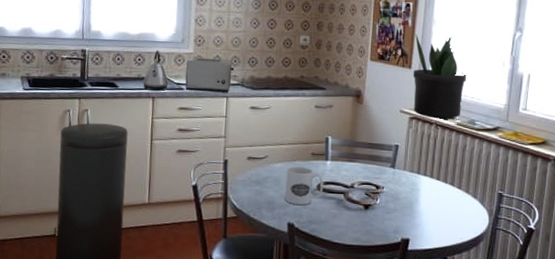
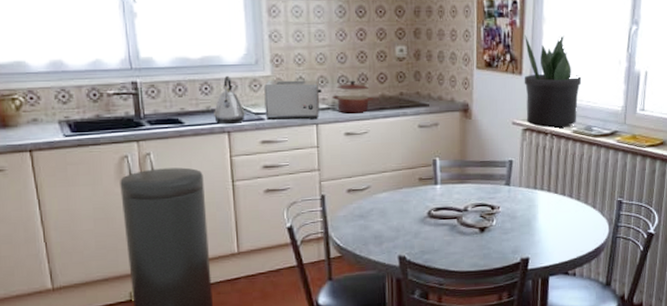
saucepan: none [242,62,278,91] -> present [332,80,374,114]
mug: present [285,166,324,206] -> none [392,194,435,237]

